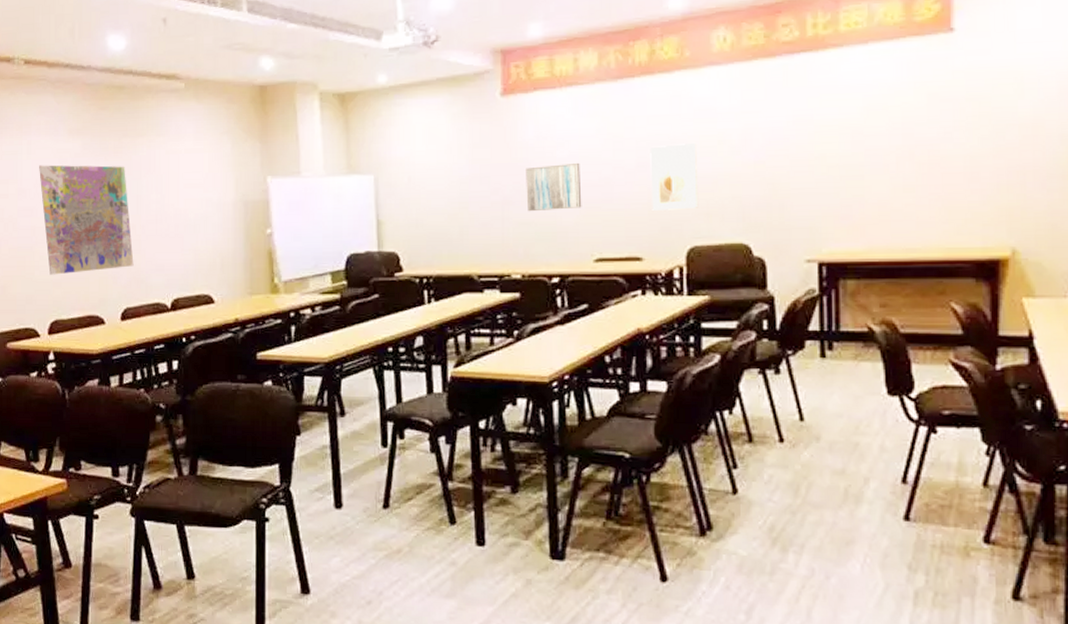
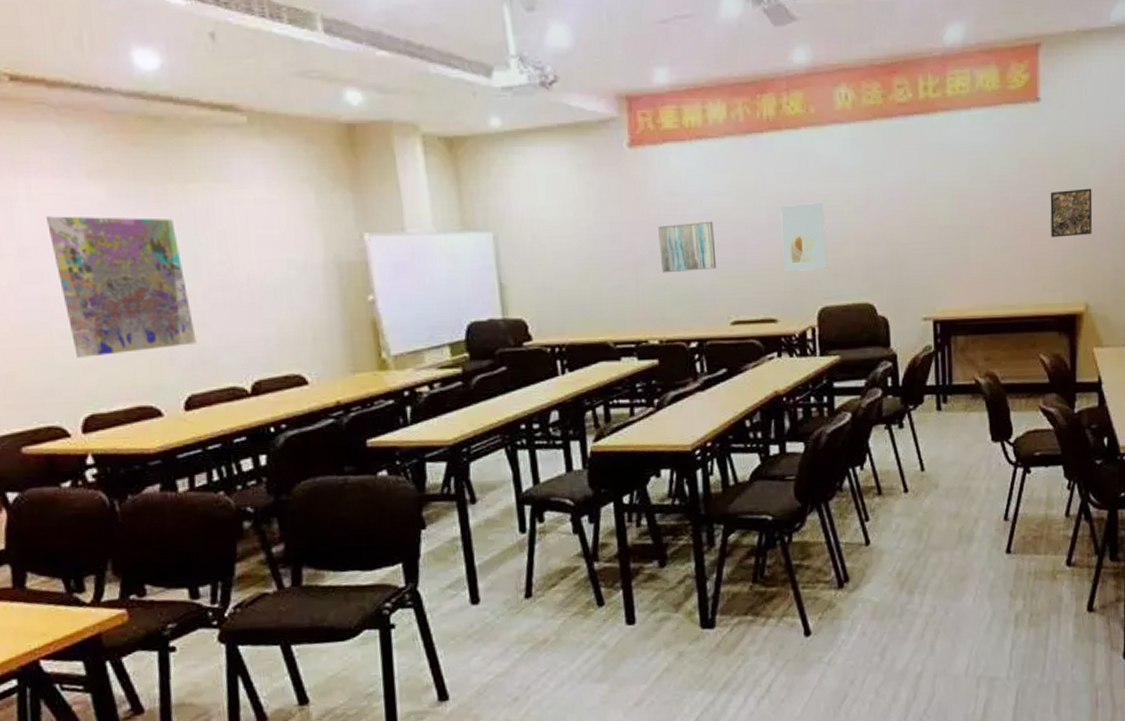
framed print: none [966,122,1022,176] -> present [1050,188,1093,238]

